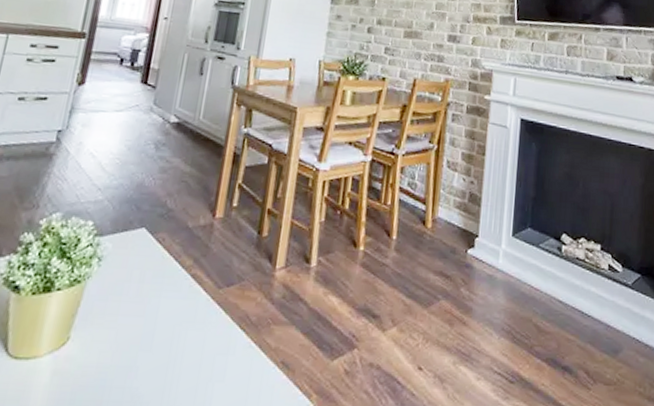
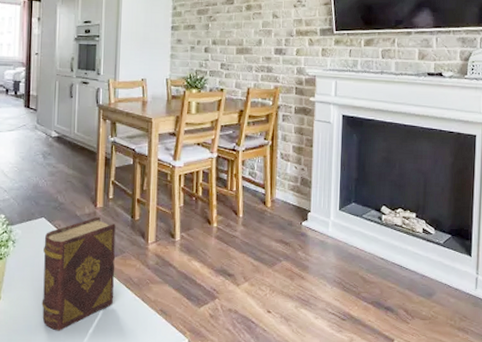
diary: none [122,229,237,389] -> present [41,216,116,331]

